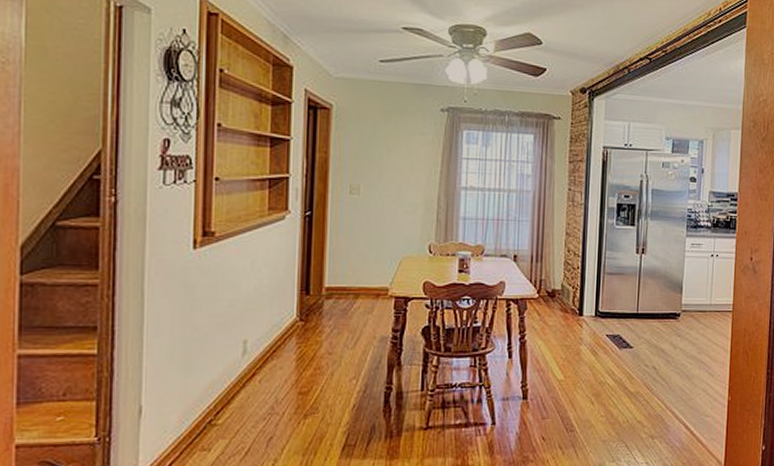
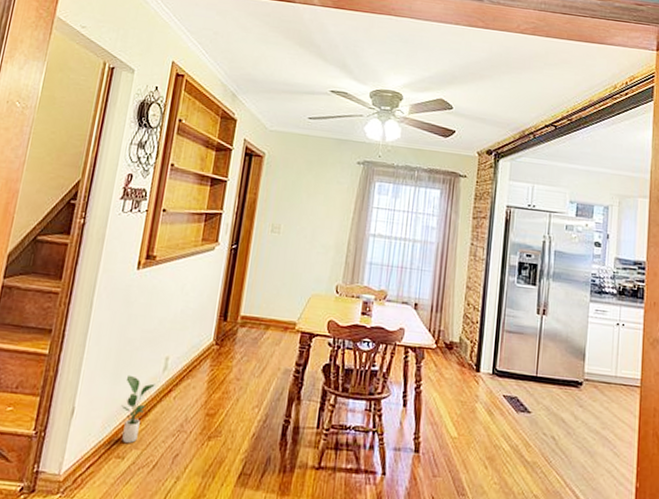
potted plant: none [198,364,235,435] -> present [121,374,155,444]

